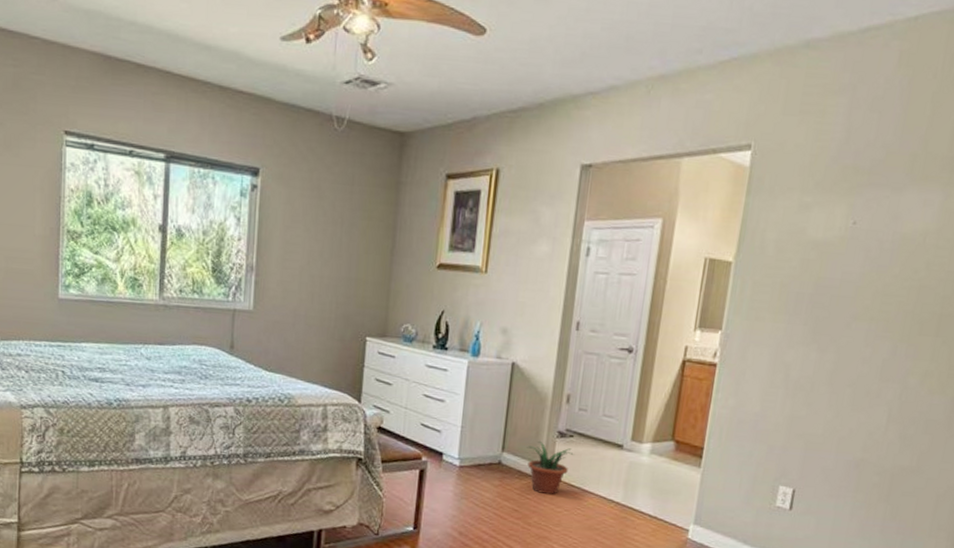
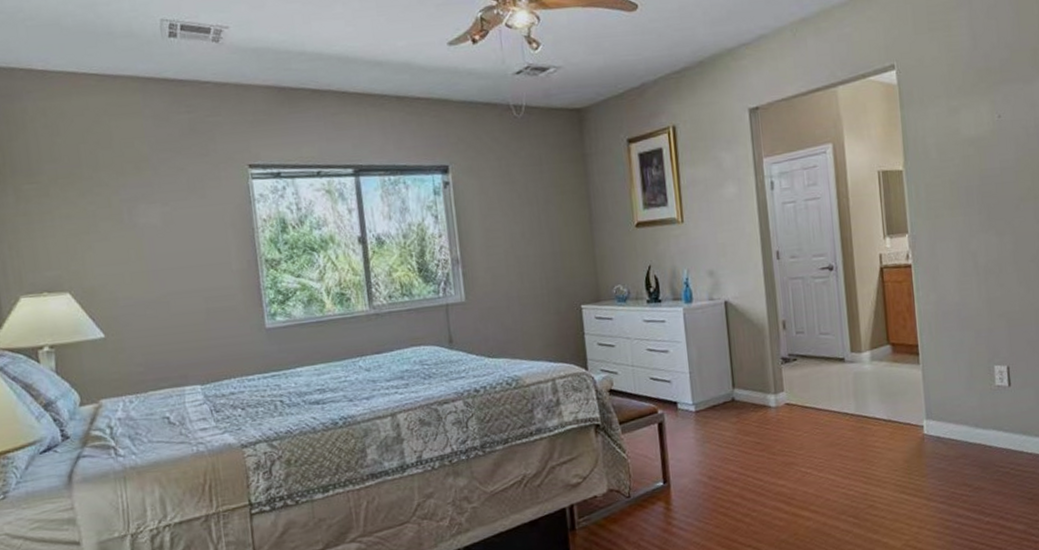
potted plant: present [527,441,574,494] -> none [755,371,801,421]

